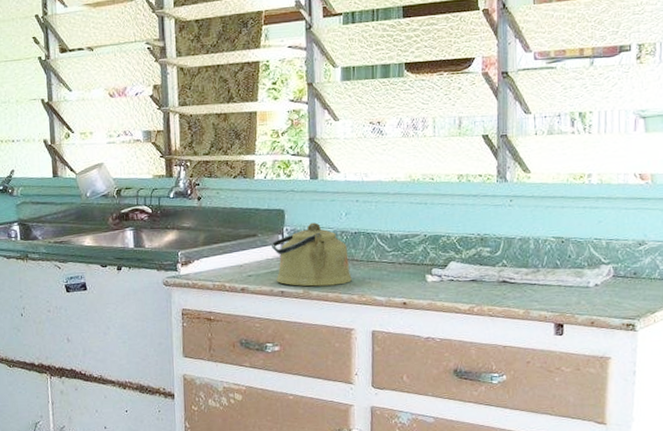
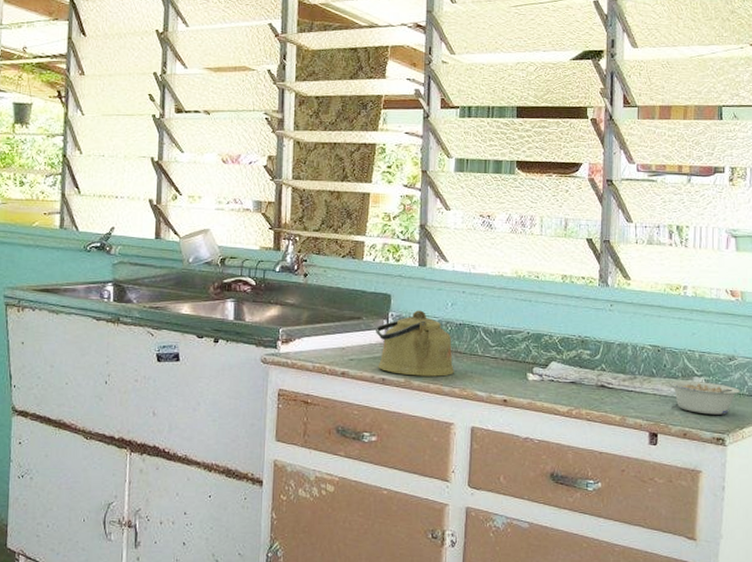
legume: none [574,268,651,302] -> present [669,380,740,415]

